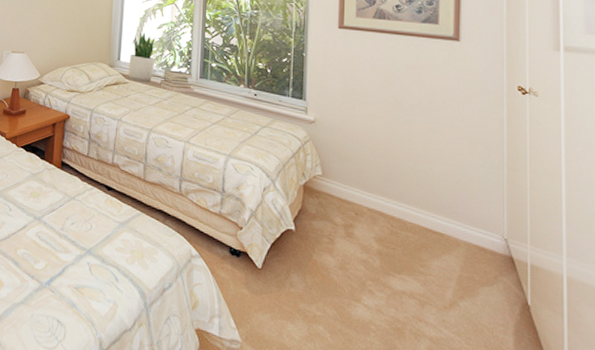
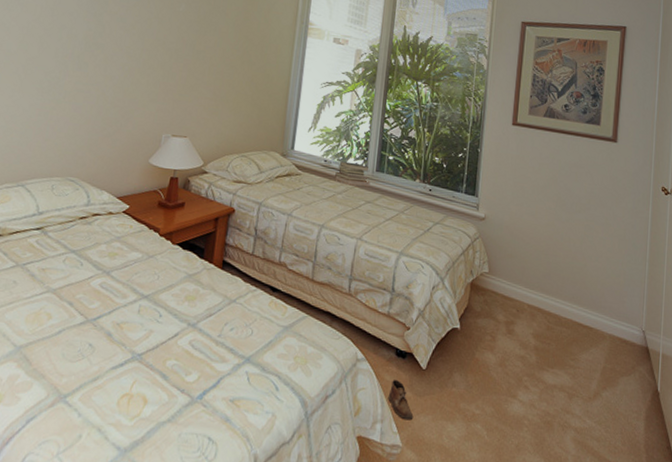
planter: present [128,32,156,83] -> none [301,120,333,175]
boot: none [224,276,252,318] -> present [388,379,414,421]

